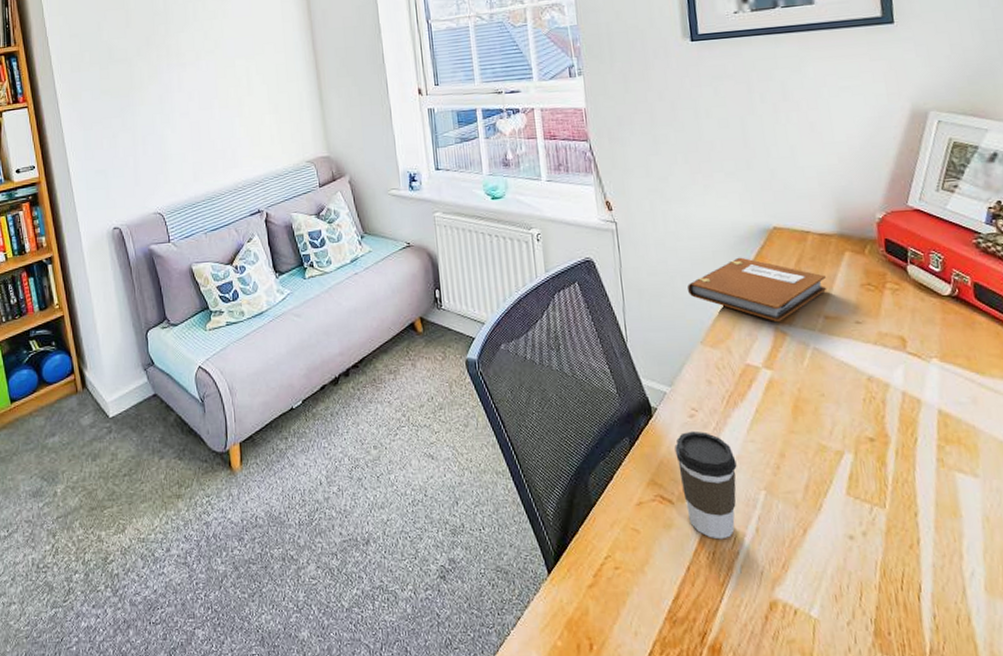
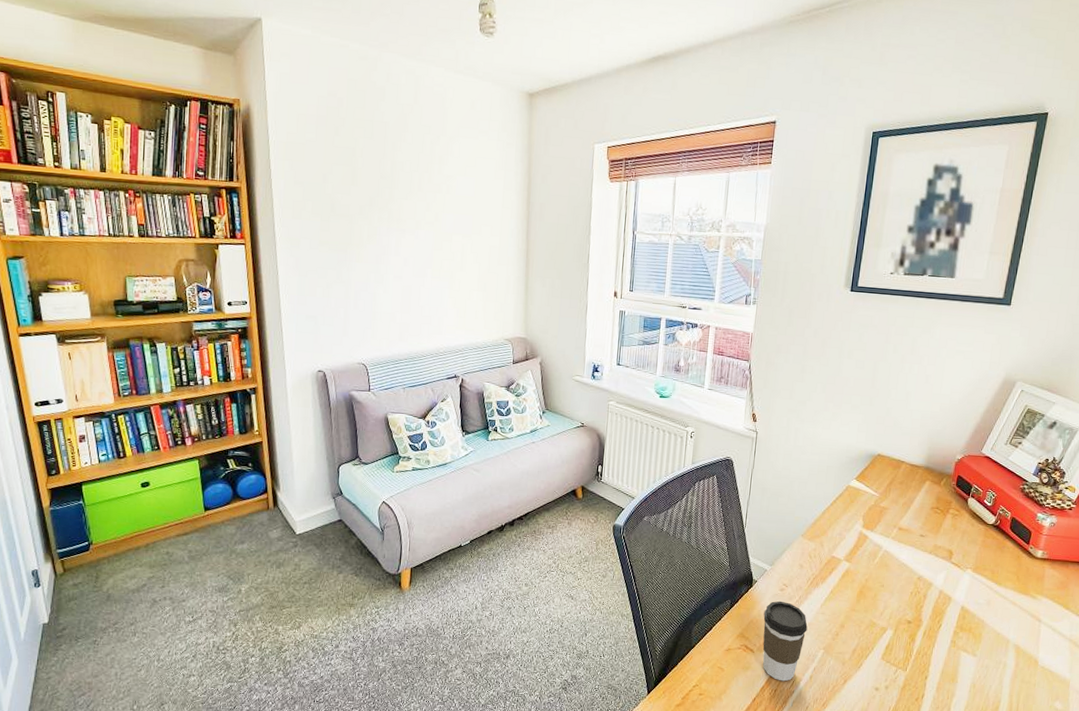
notebook: present [687,257,827,323] -> none [801,473,907,528]

